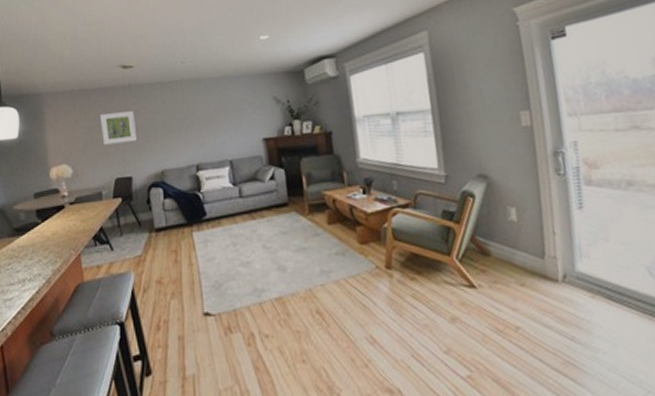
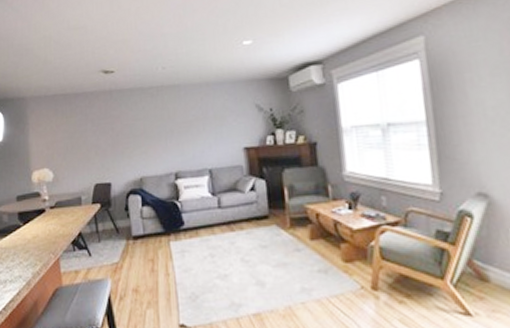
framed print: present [99,111,138,145] -> none [80,116,117,150]

